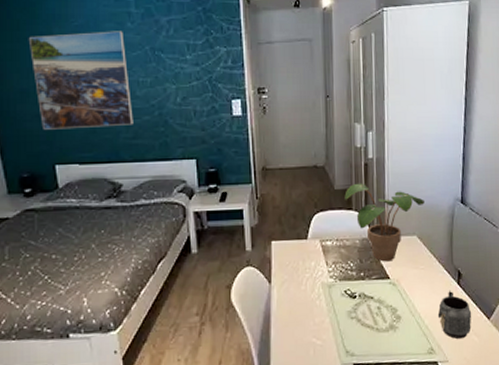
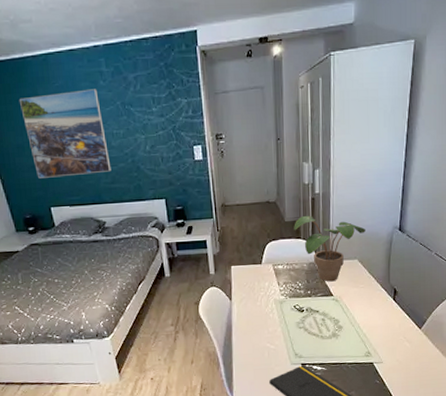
mug: present [437,290,472,339] -> none [374,305,405,344]

